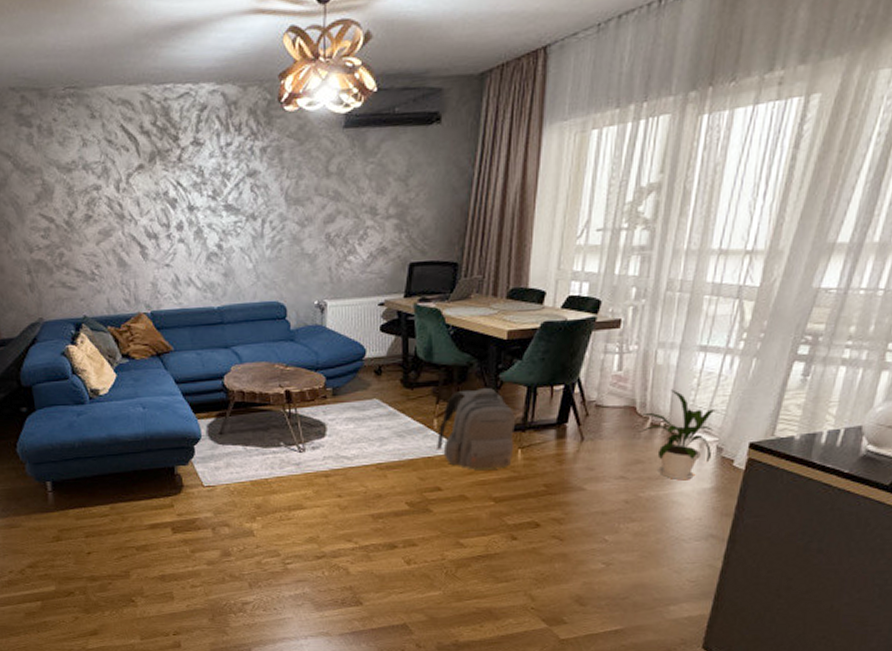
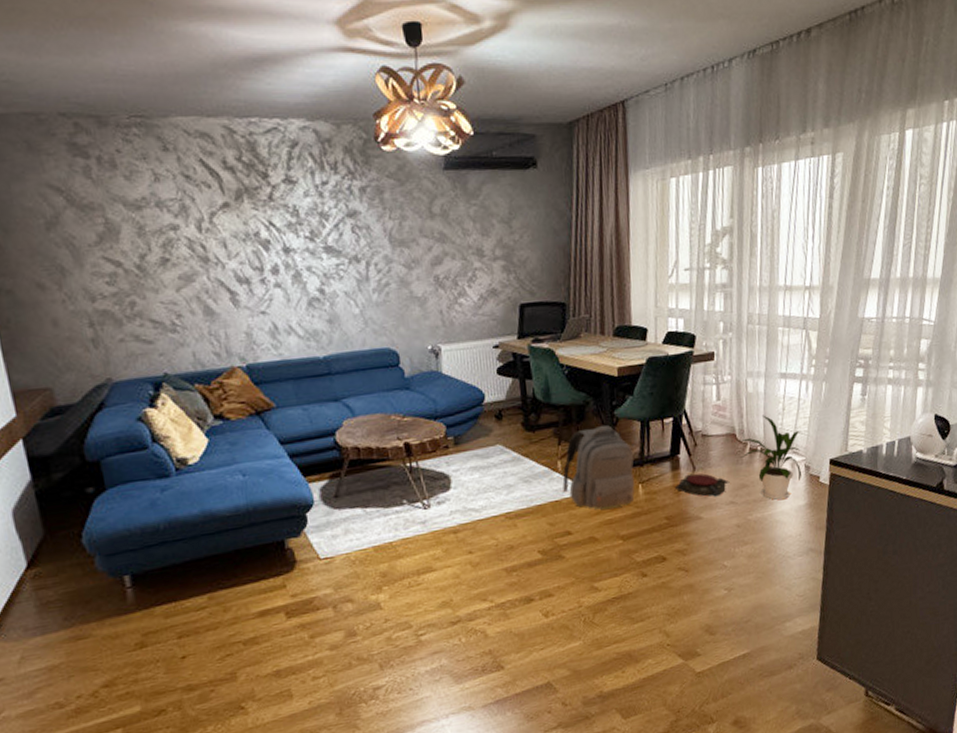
robot vacuum: none [557,443,622,470] -> present [674,473,730,496]

